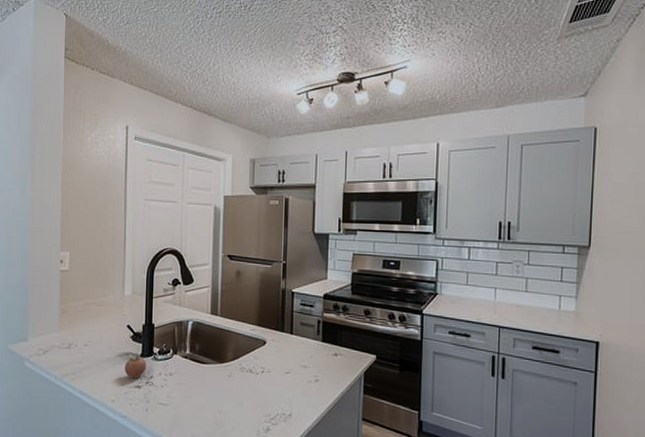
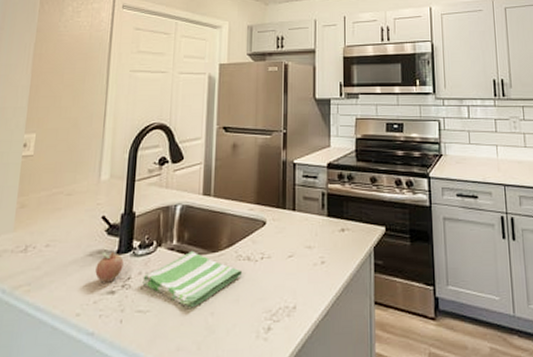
dish towel: none [162,360,245,406] -> present [142,250,242,308]

